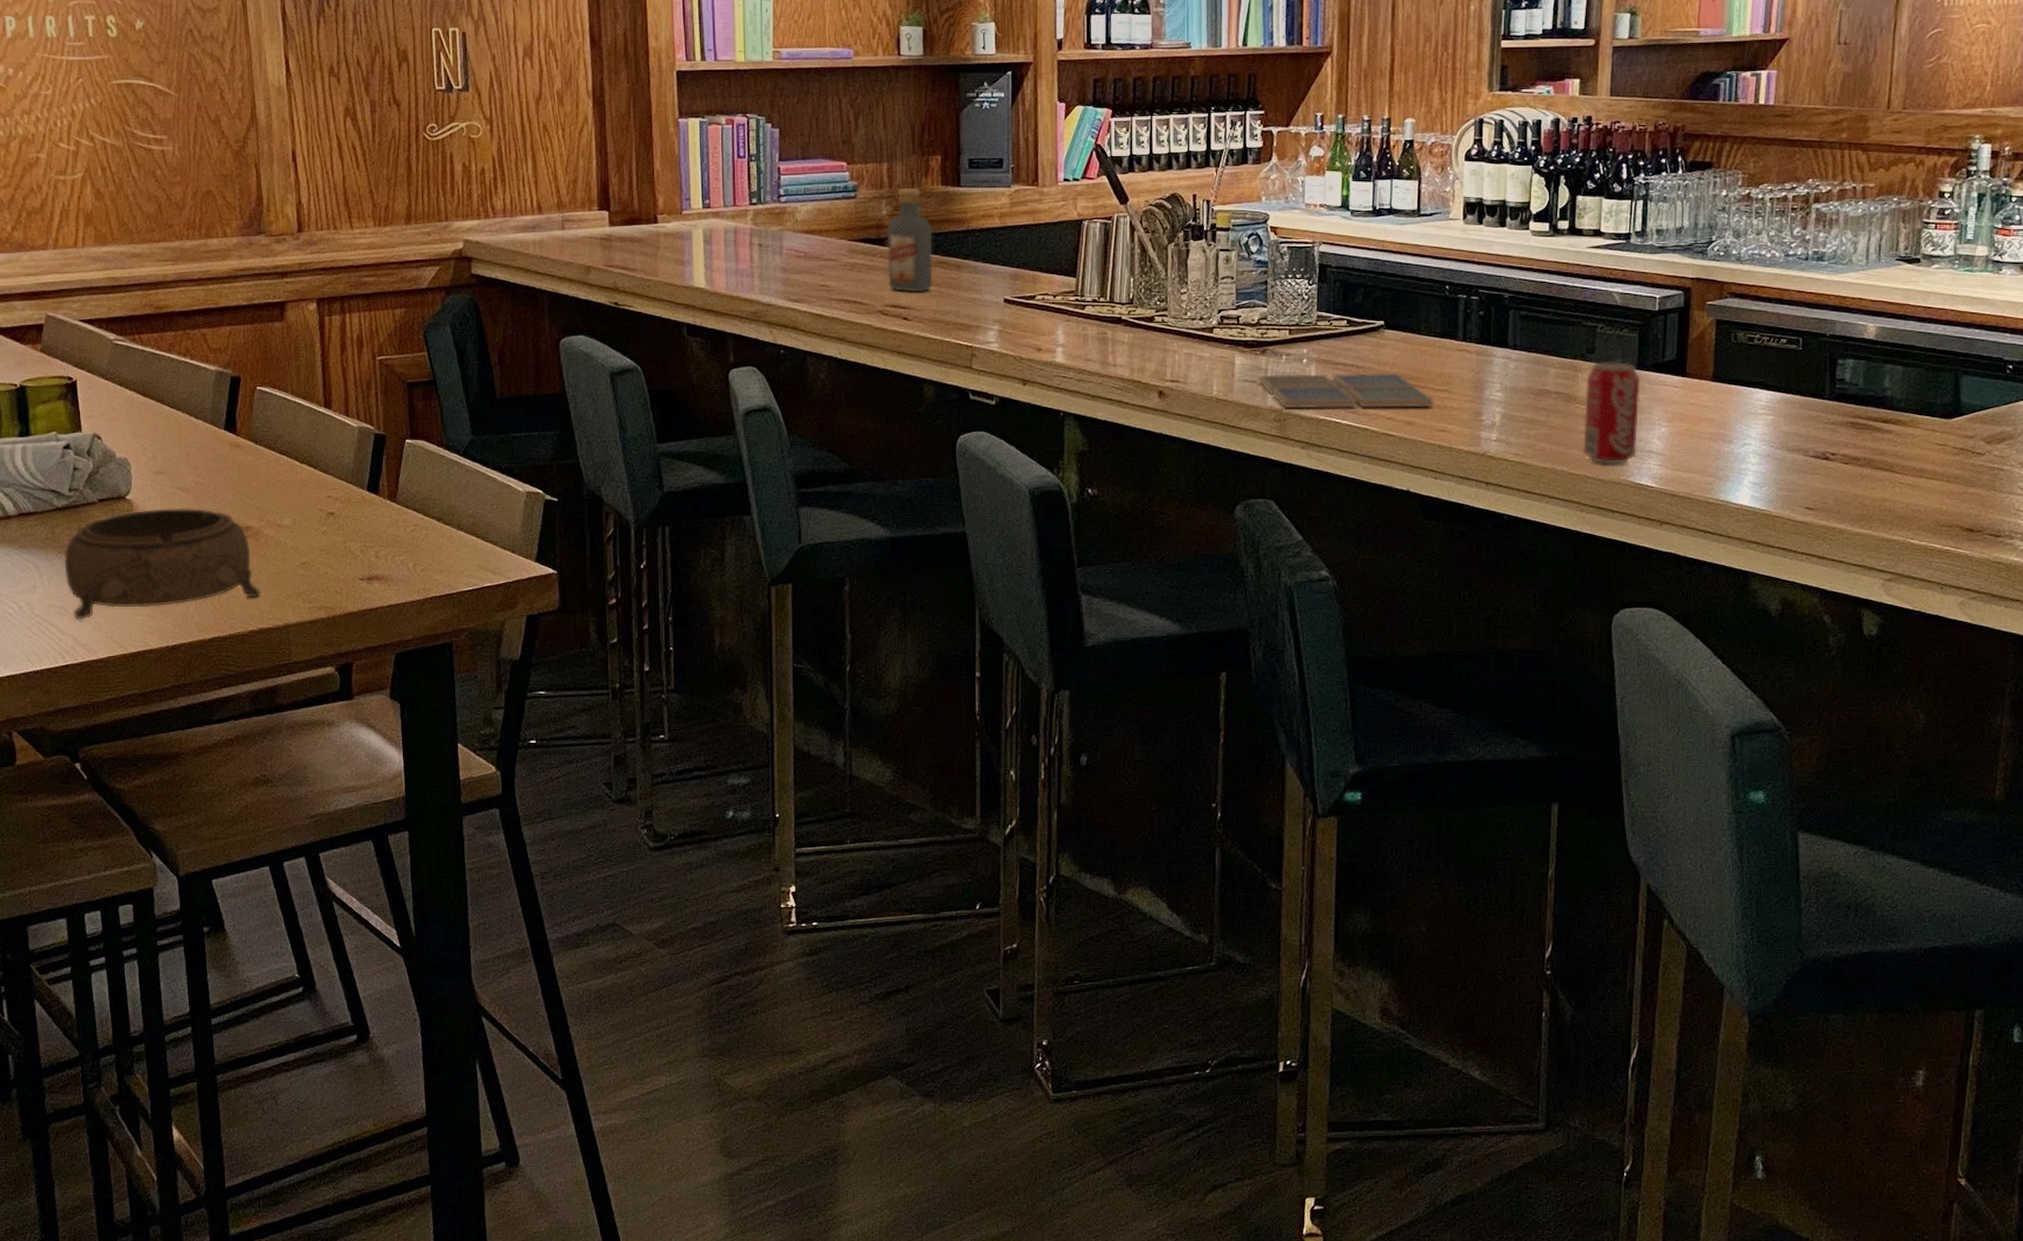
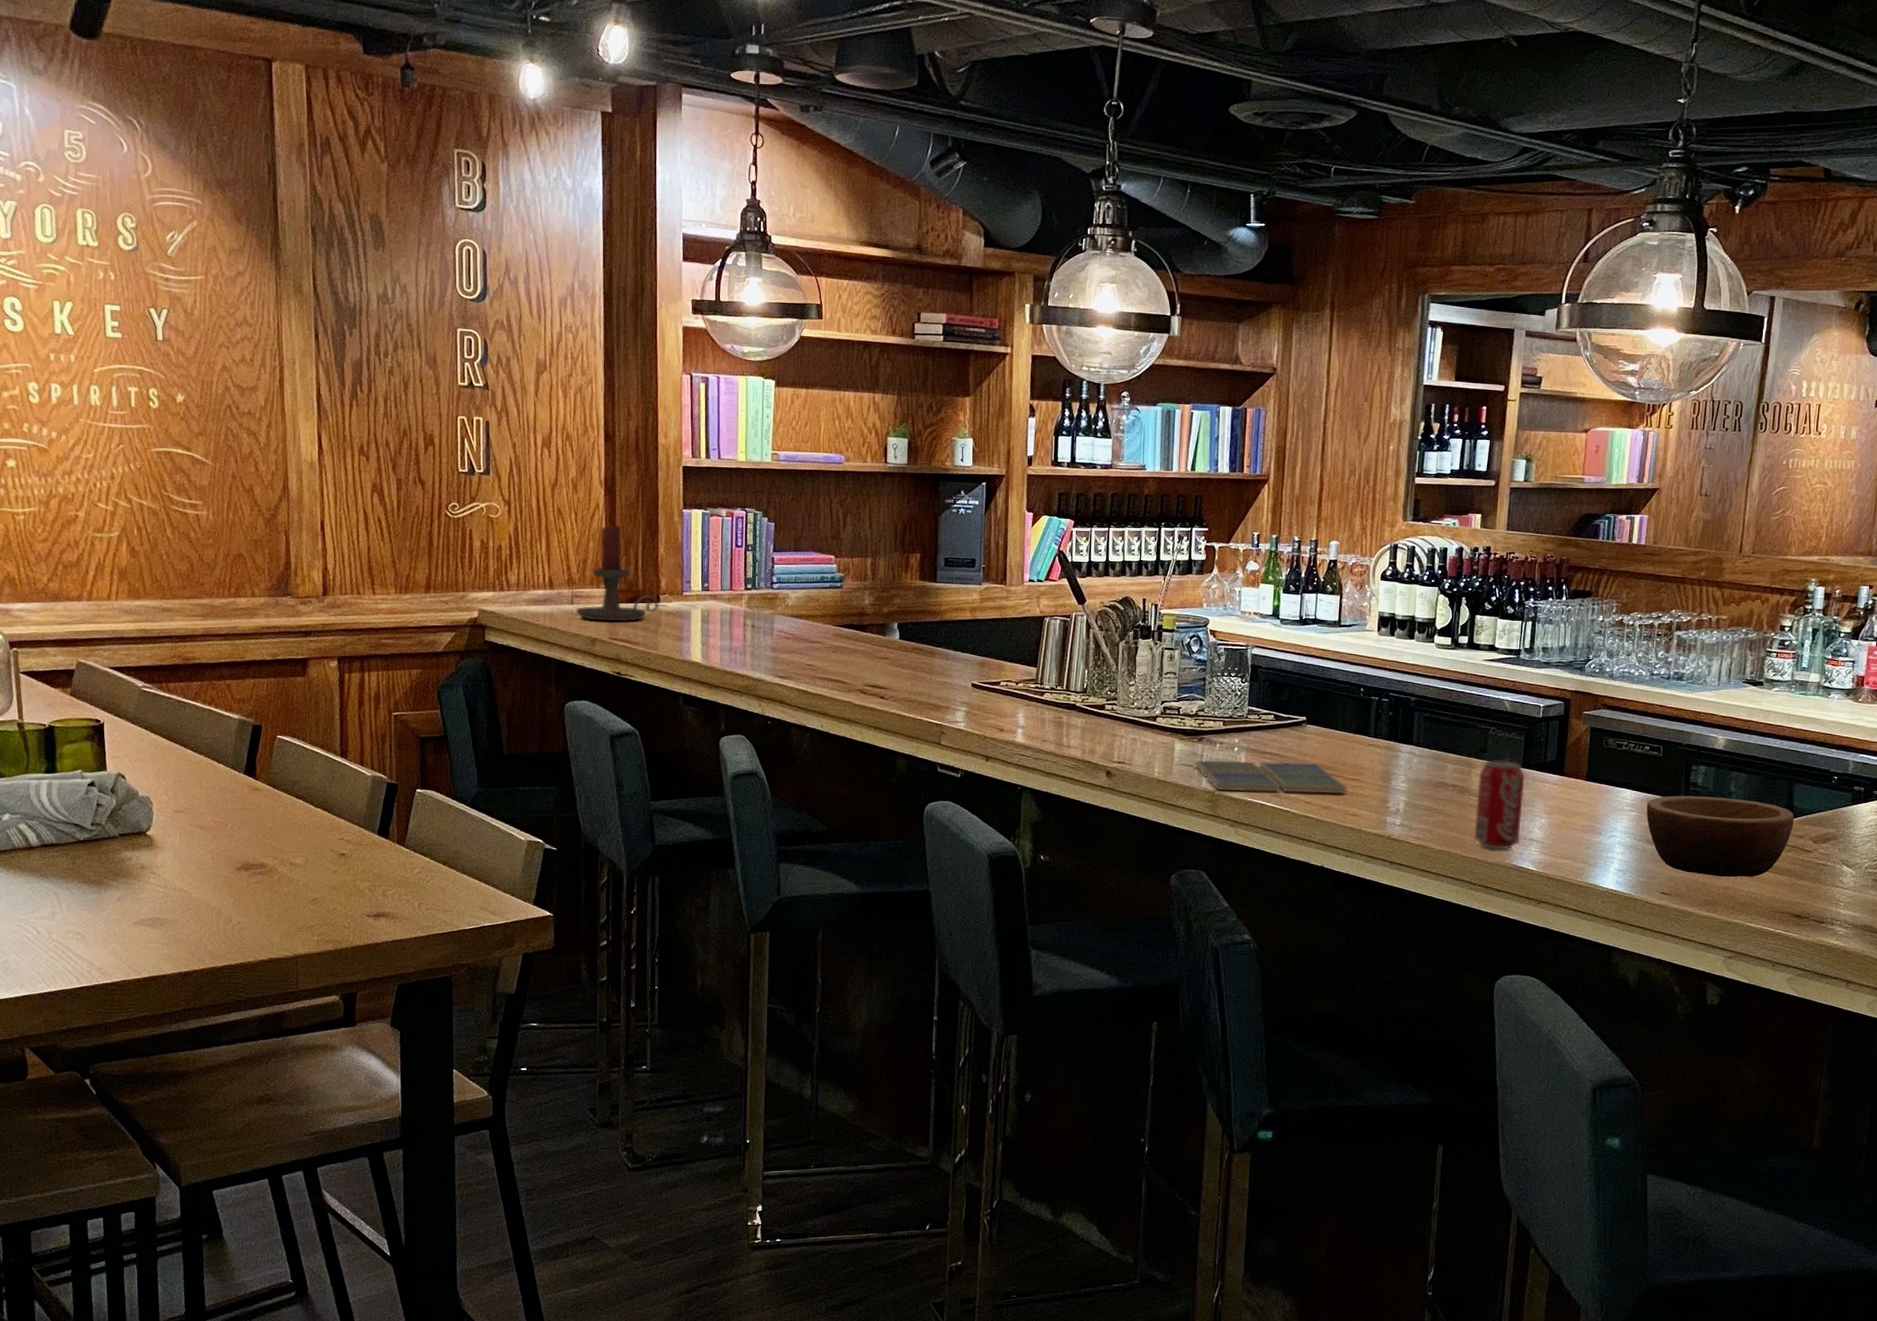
decorative bowl: present [64,508,260,621] -> none [83,845,272,946]
candle holder: none [567,139,657,247] -> present [575,524,659,622]
vodka: present [887,187,933,292] -> none [868,581,910,674]
bowl: none [1785,394,1962,487] -> present [1646,795,1795,877]

